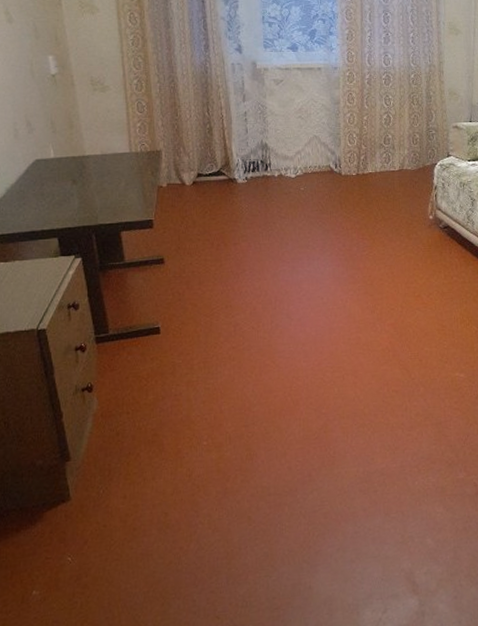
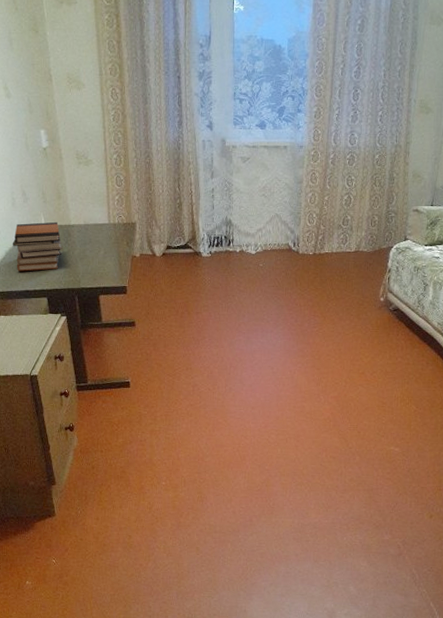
book stack: none [14,153,76,210] -> present [12,221,62,272]

